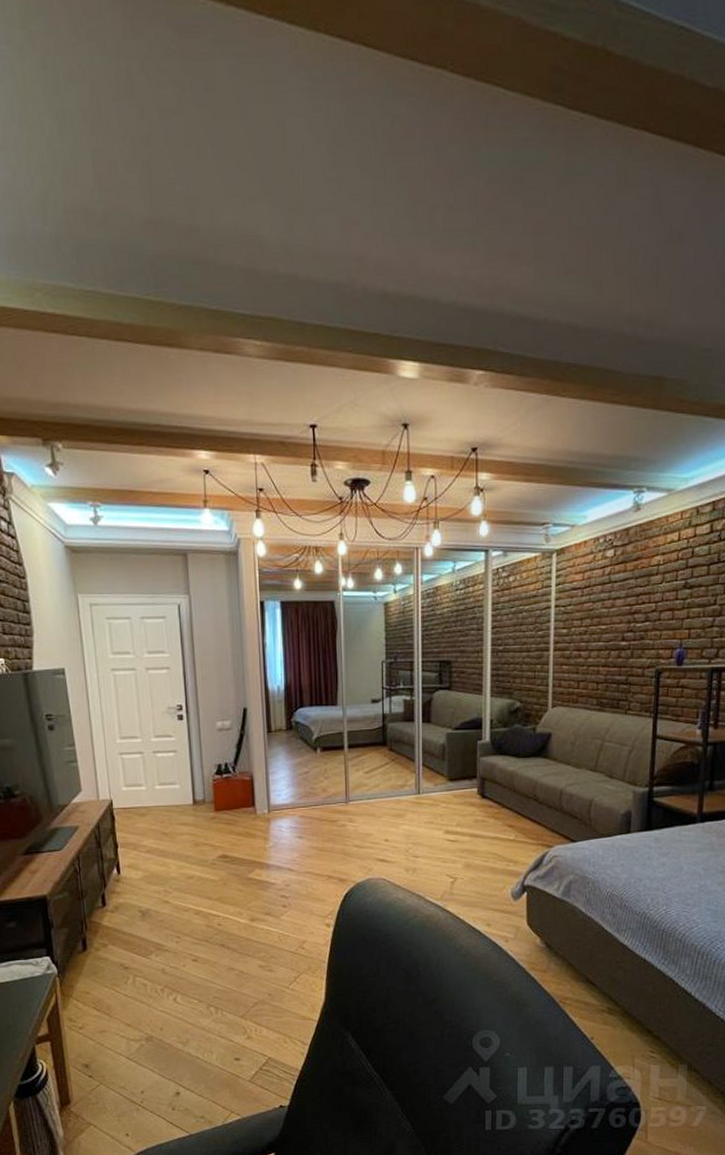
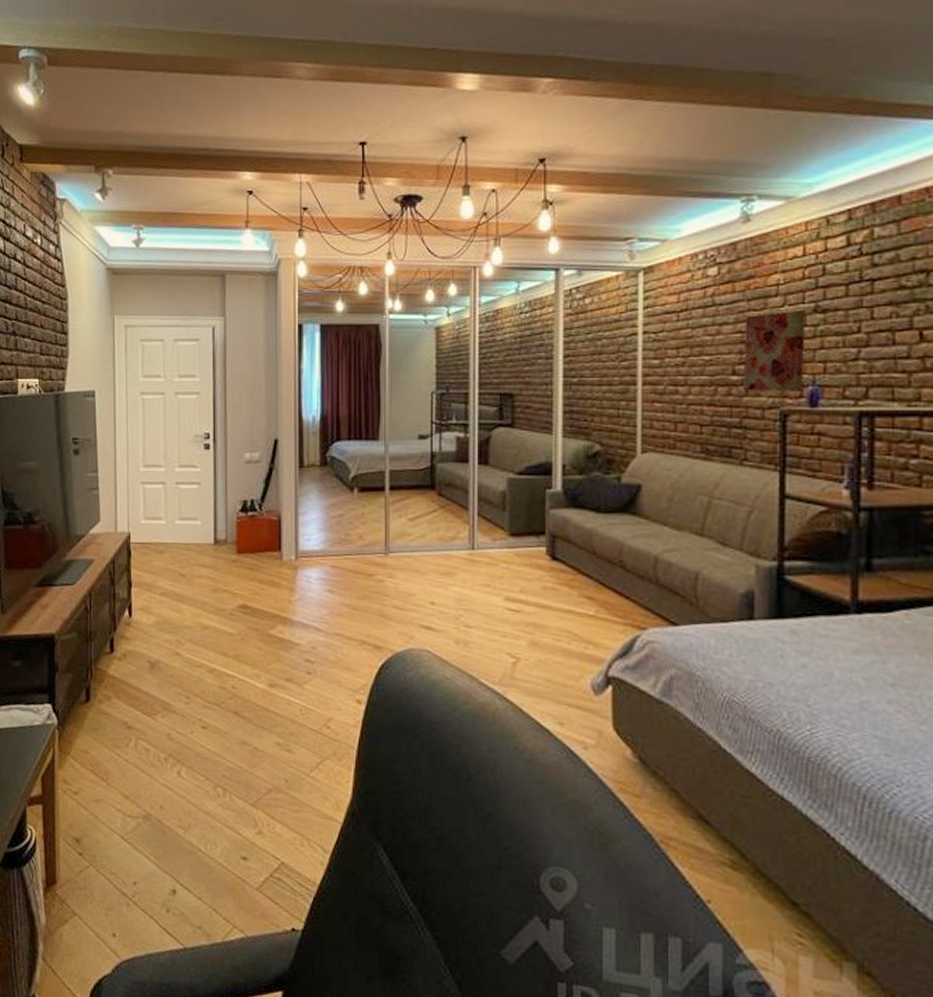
wall art: none [629,587,677,654] -> present [743,311,805,393]

